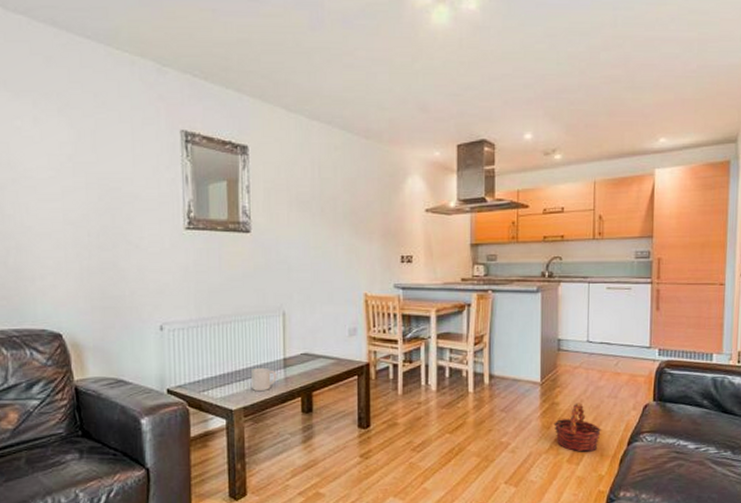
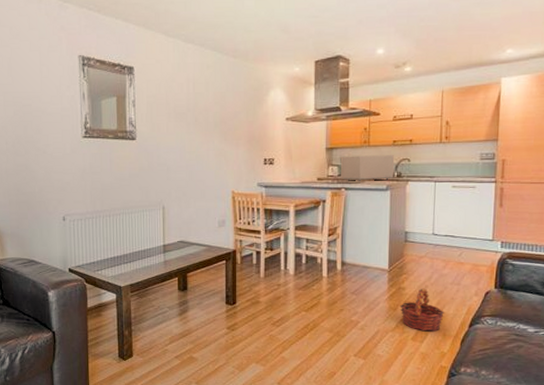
mug: present [251,367,277,392] -> none [137,252,158,272]
microwave: none [486,251,546,283] -> present [340,154,395,182]

